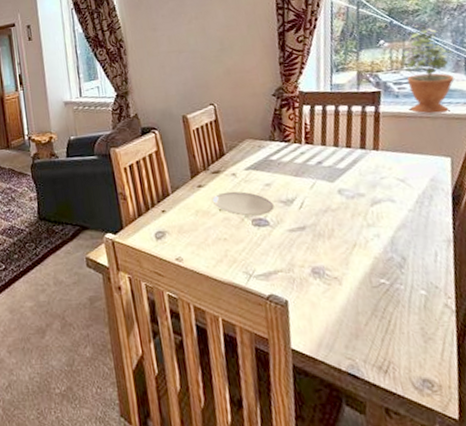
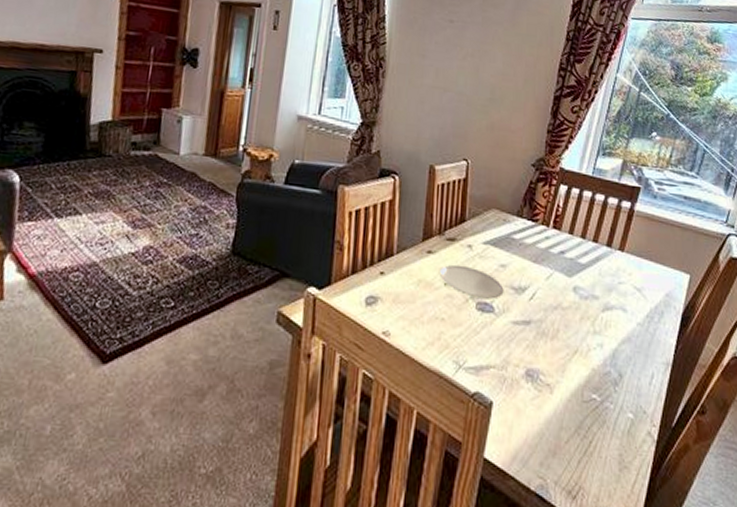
potted plant: present [402,25,455,115] -> none [664,125,717,226]

